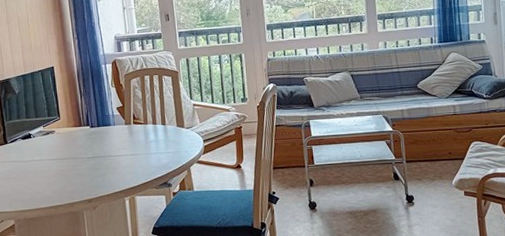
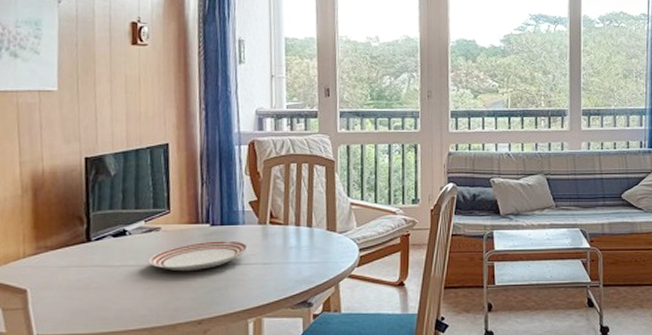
dinner plate: none [49,138,120,163] -> present [148,240,249,272]

